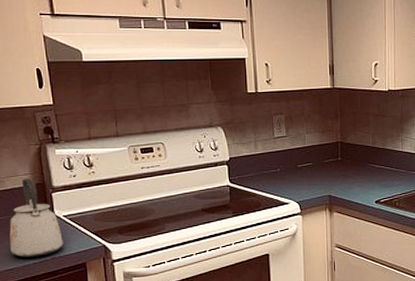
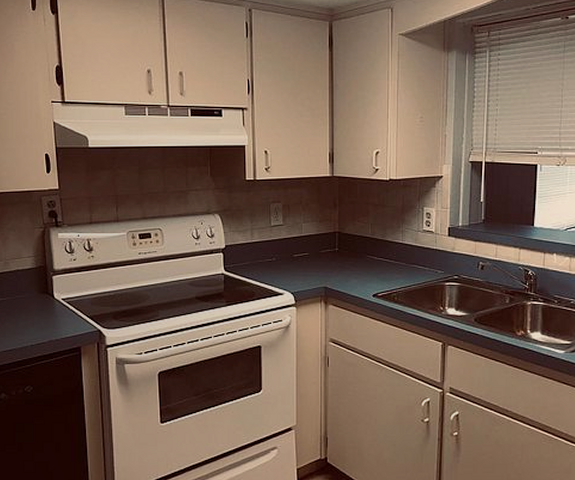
kettle: present [9,178,63,258] -> none [11,261,60,339]

